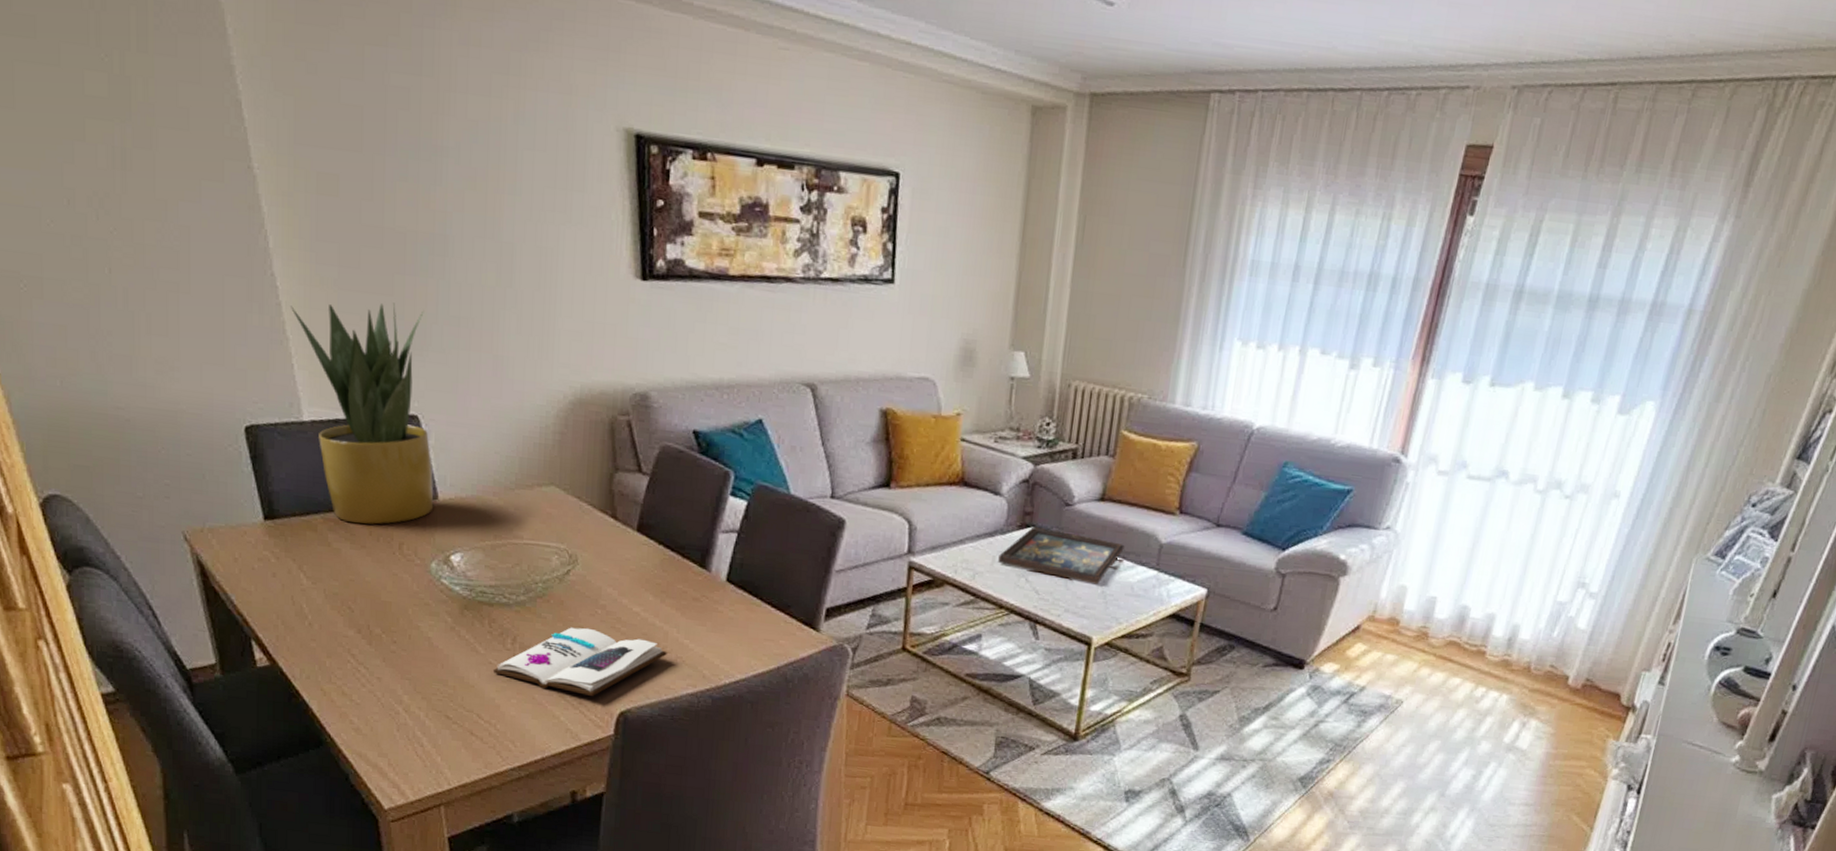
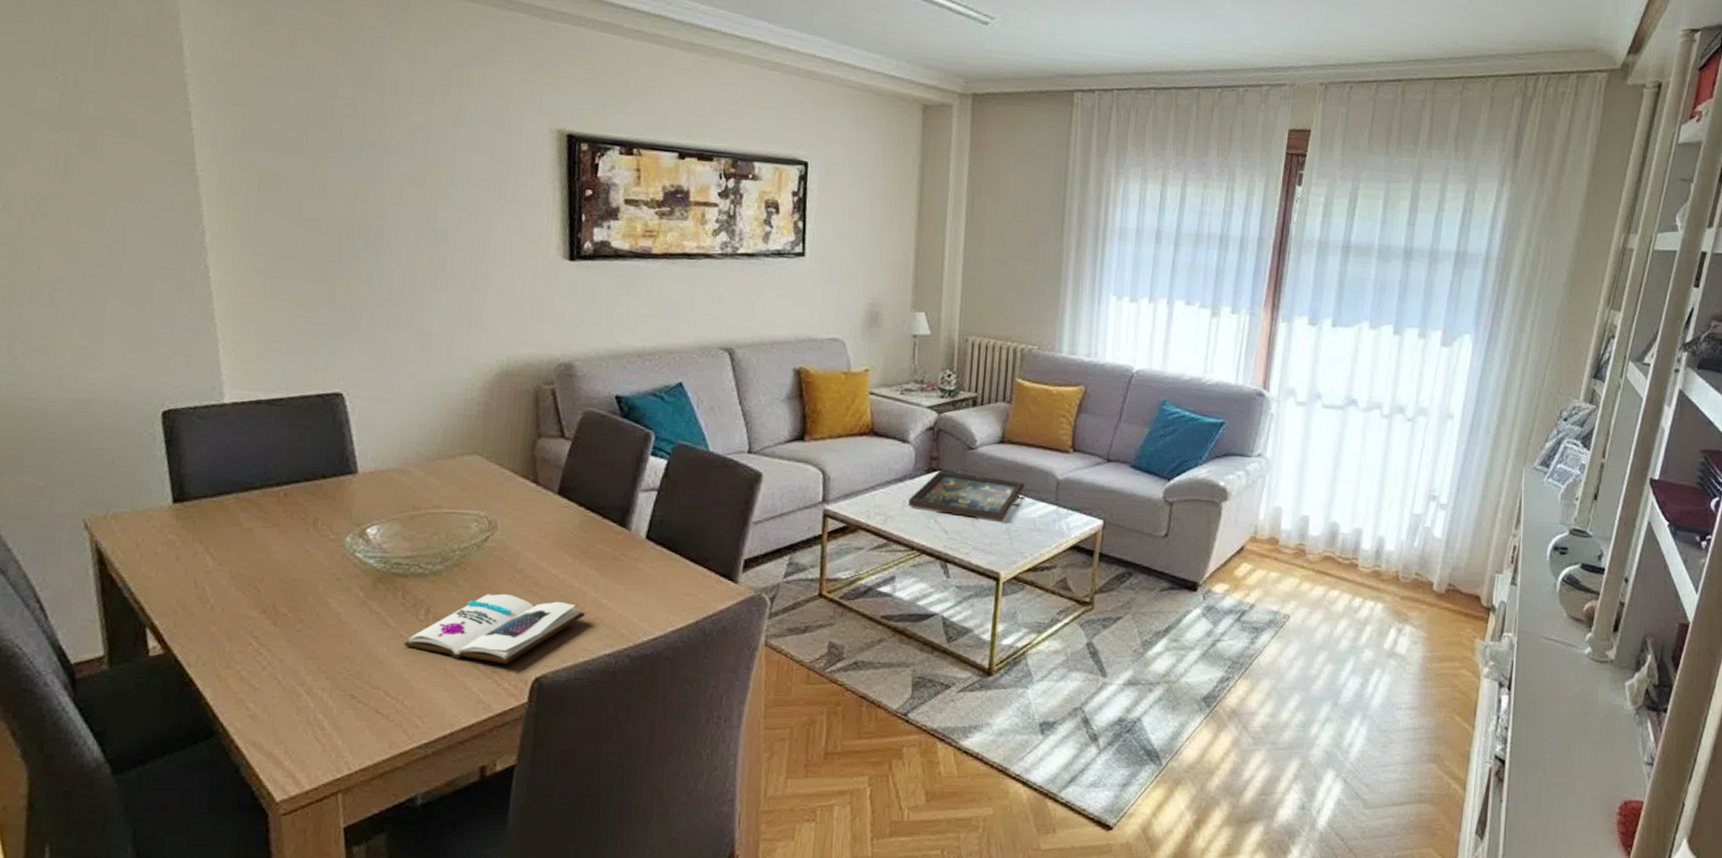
planter: present [291,302,434,525] -> none [221,288,356,503]

